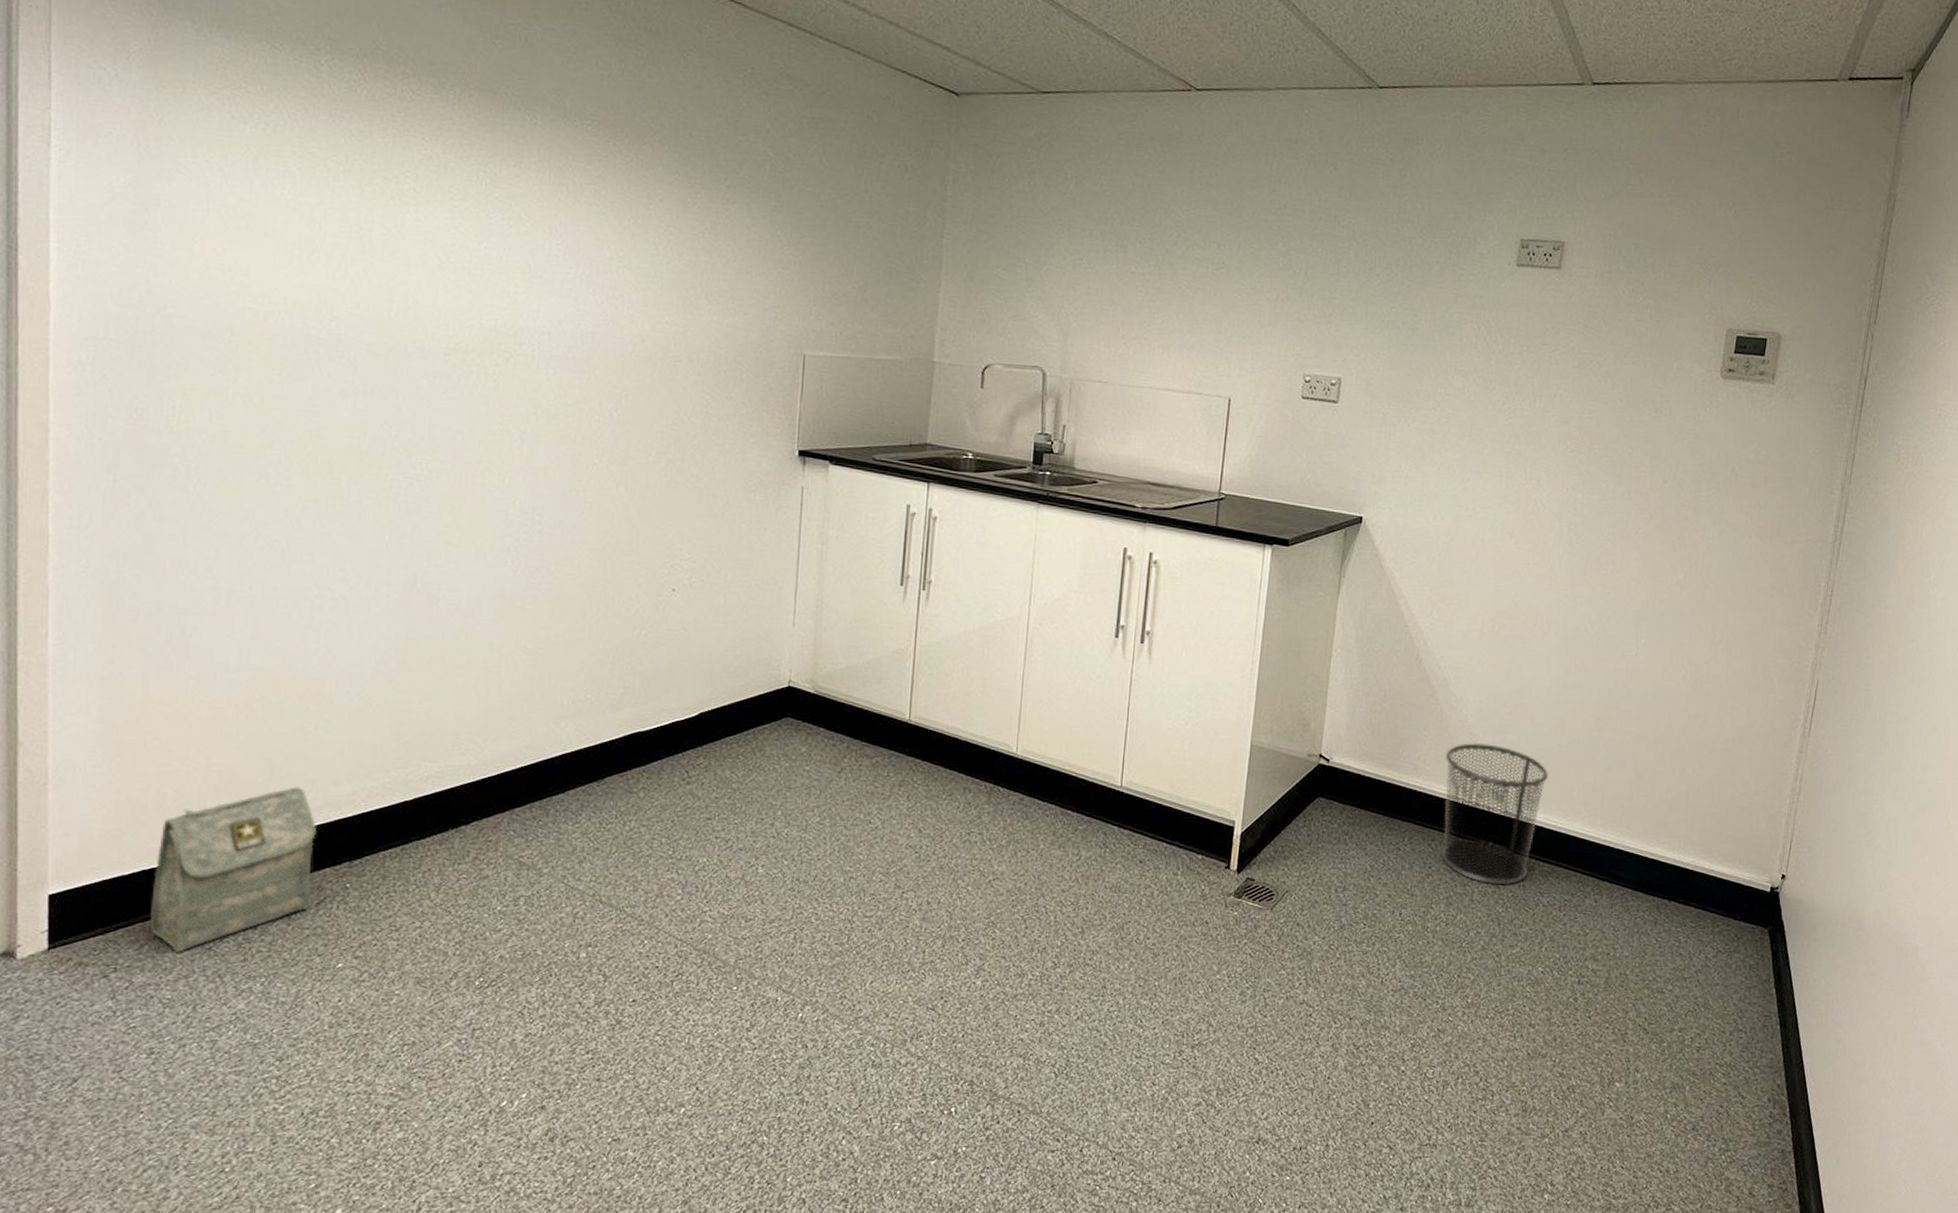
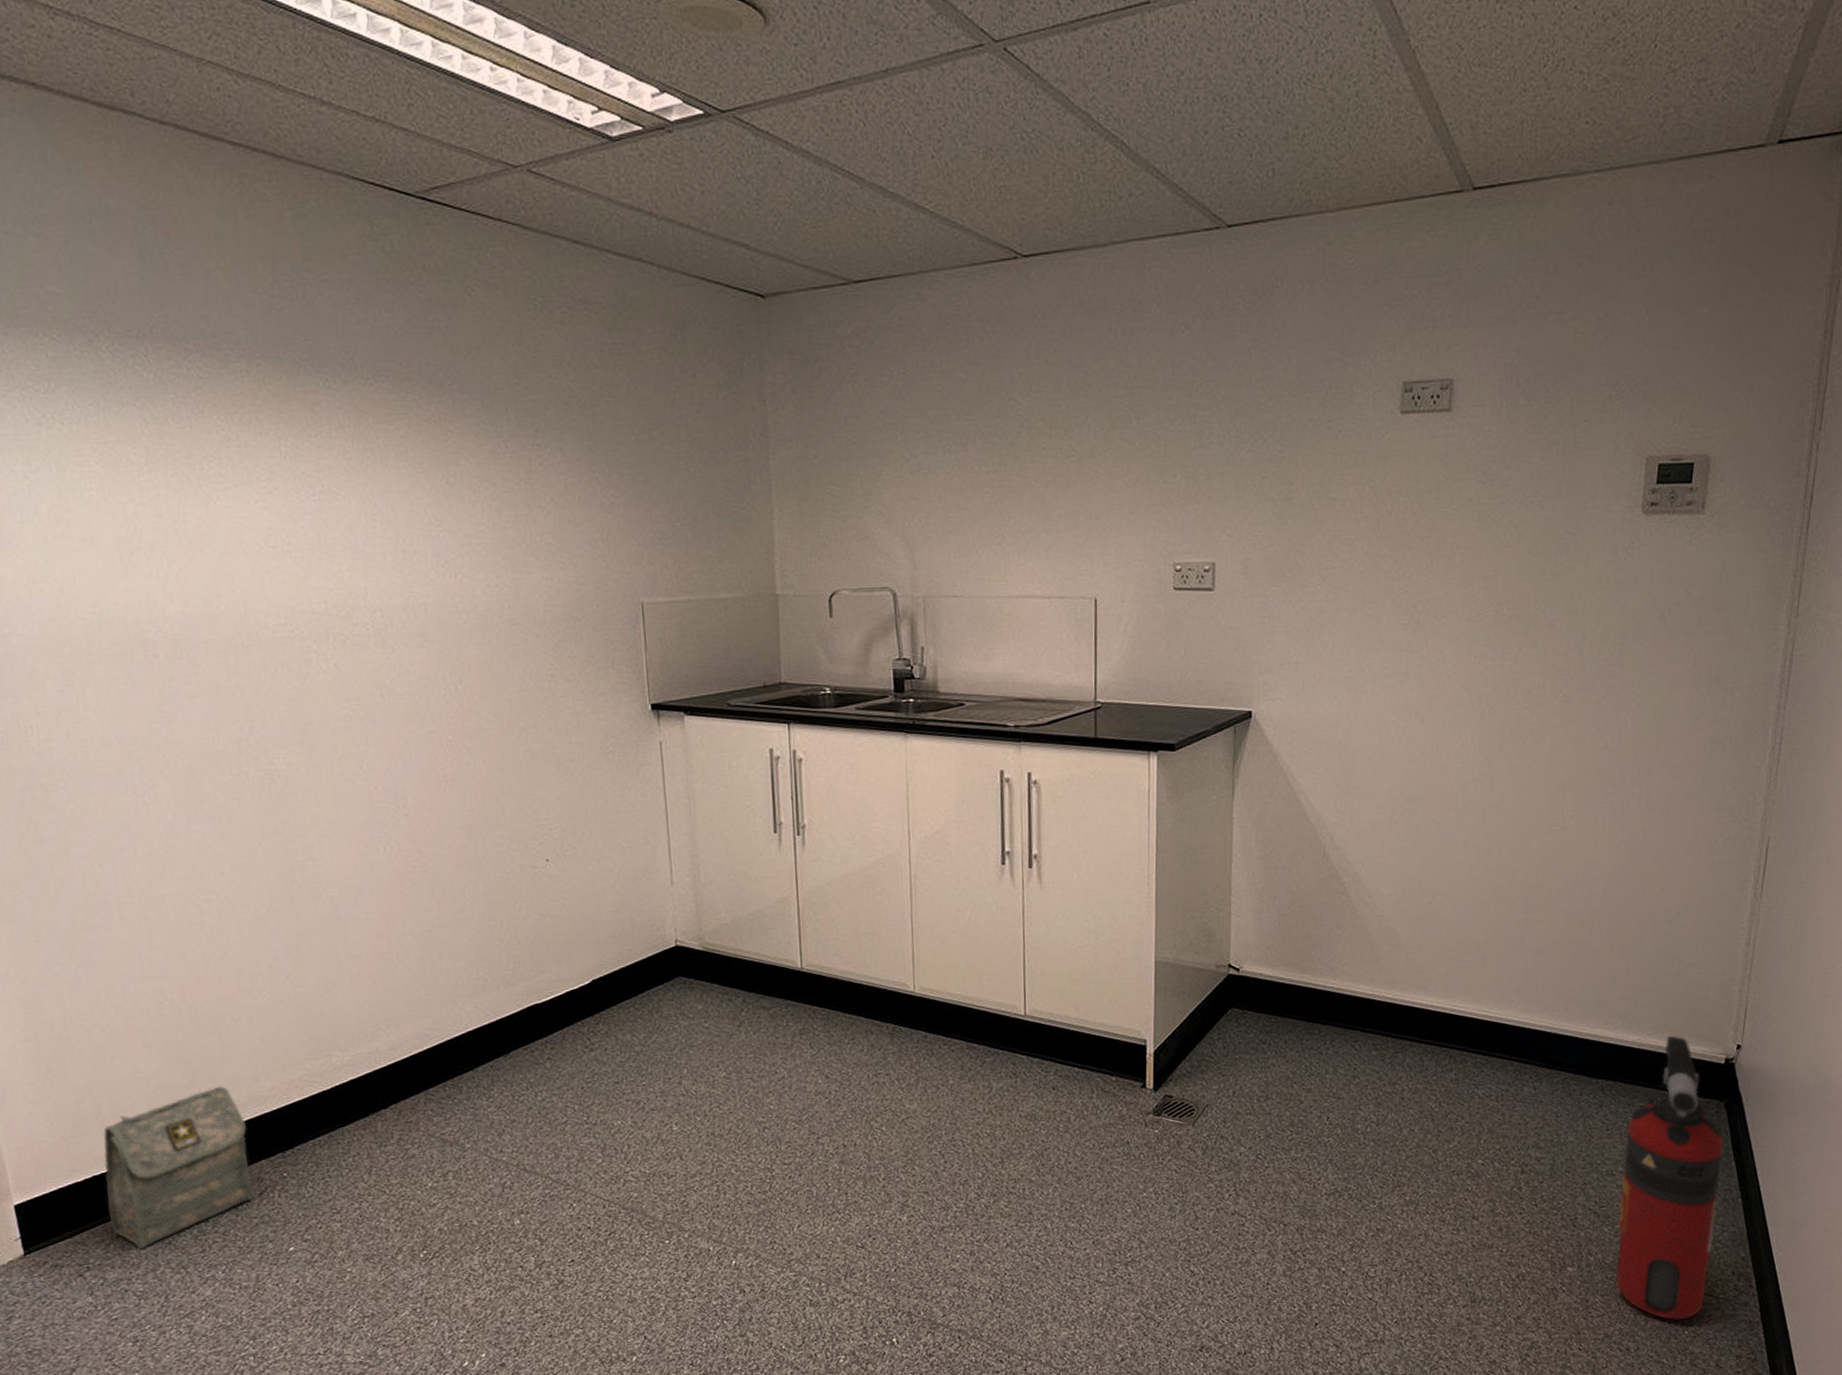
waste bin: present [1441,743,1549,885] -> none [1363,937,1476,1081]
fire extinguisher: none [1660,860,1766,1144] -> present [1615,1035,1724,1321]

